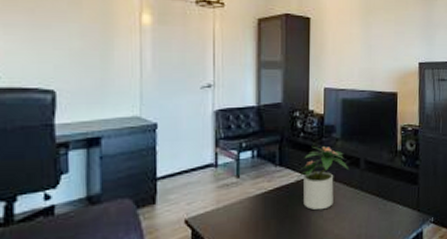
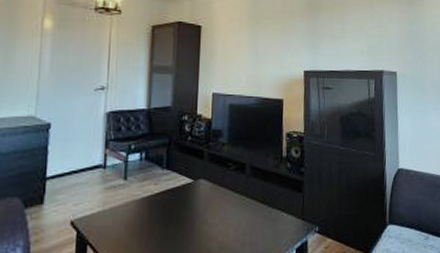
potted plant: present [295,145,348,210] -> none [181,150,234,216]

